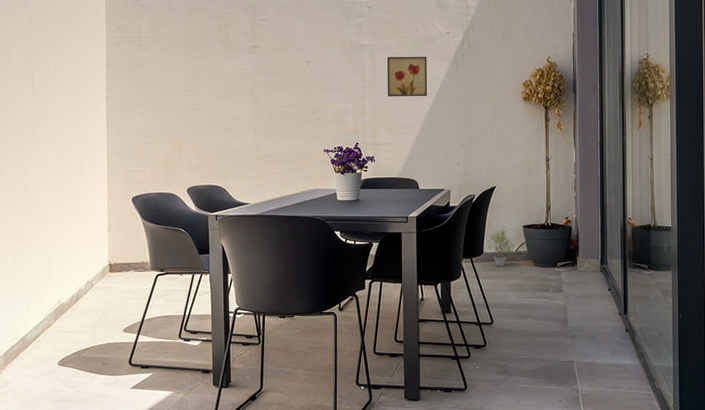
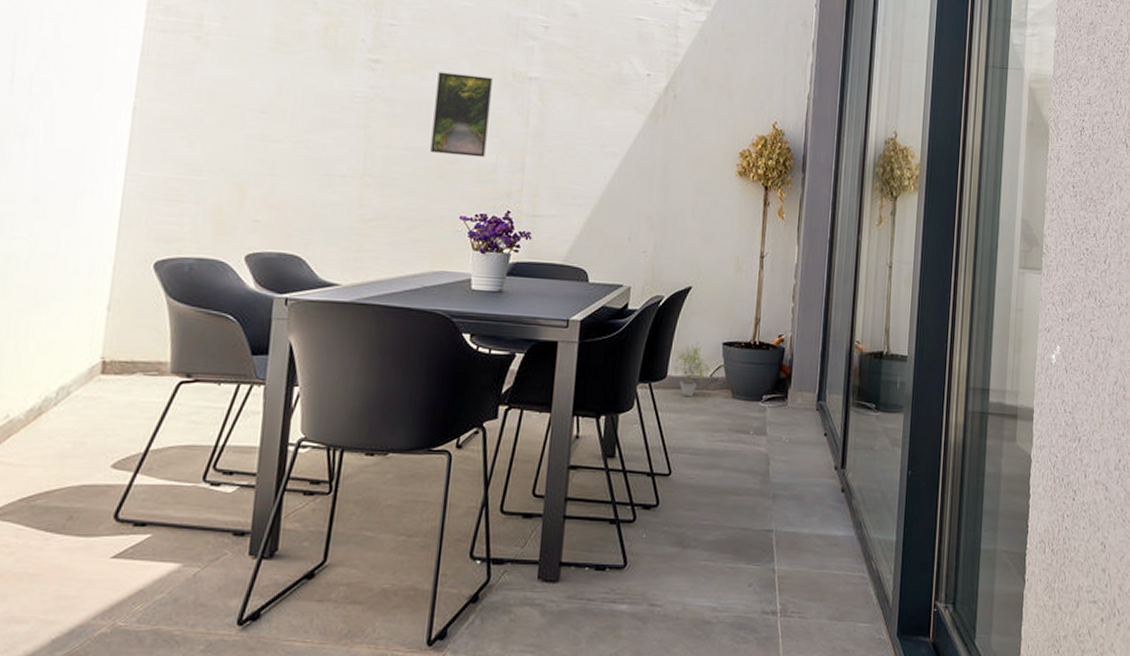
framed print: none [298,48,336,107] -> present [430,71,493,158]
wall art: present [386,56,428,97] -> none [557,97,618,157]

